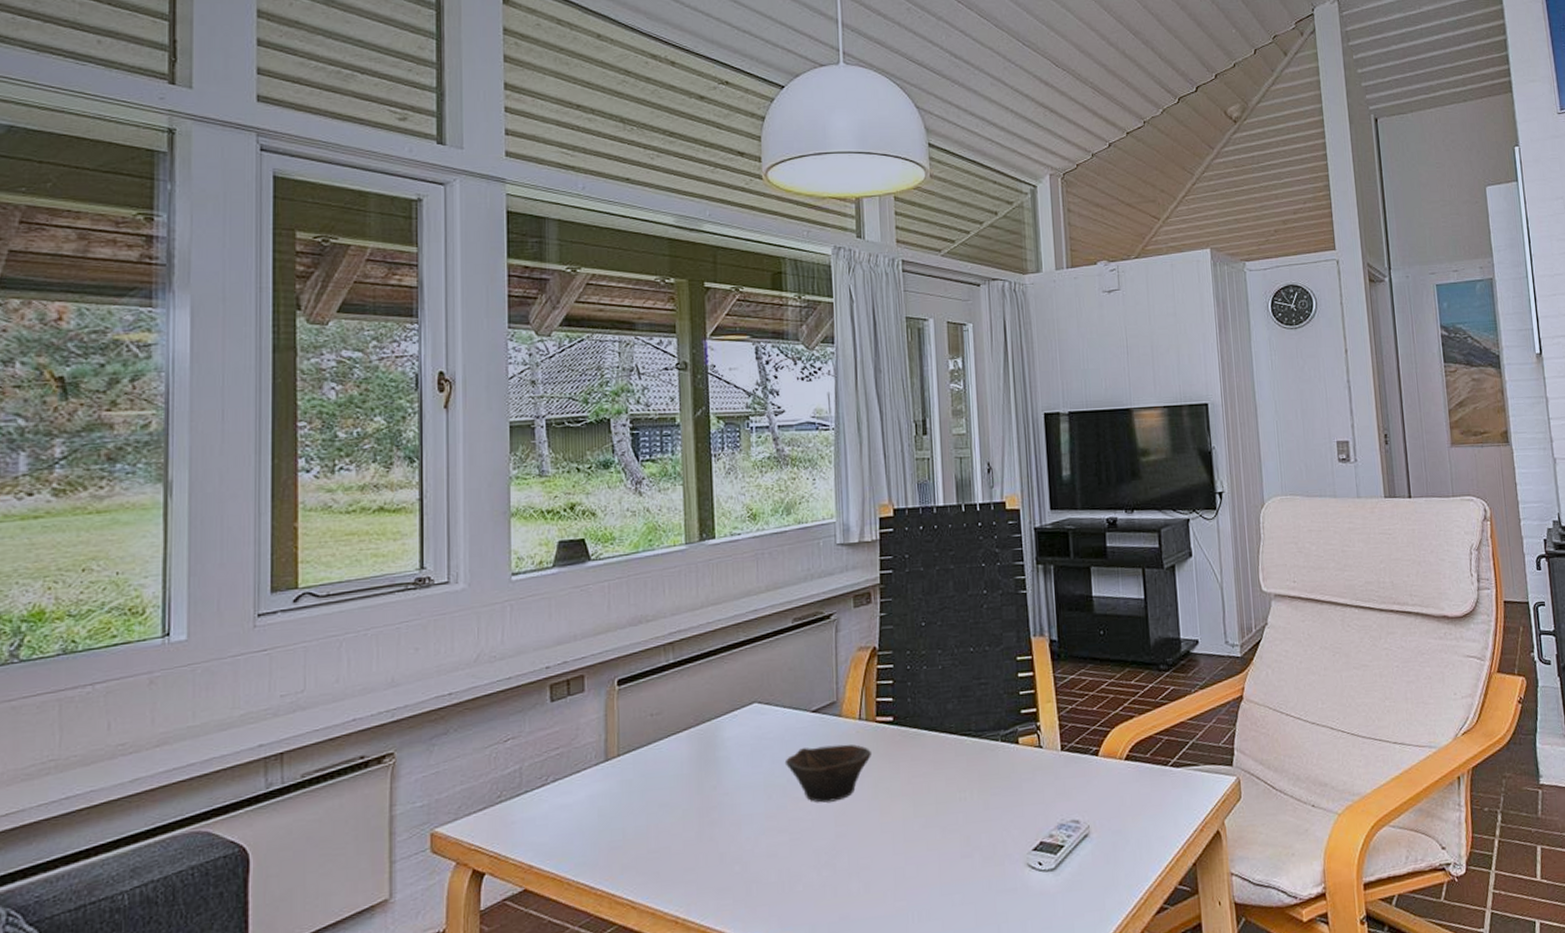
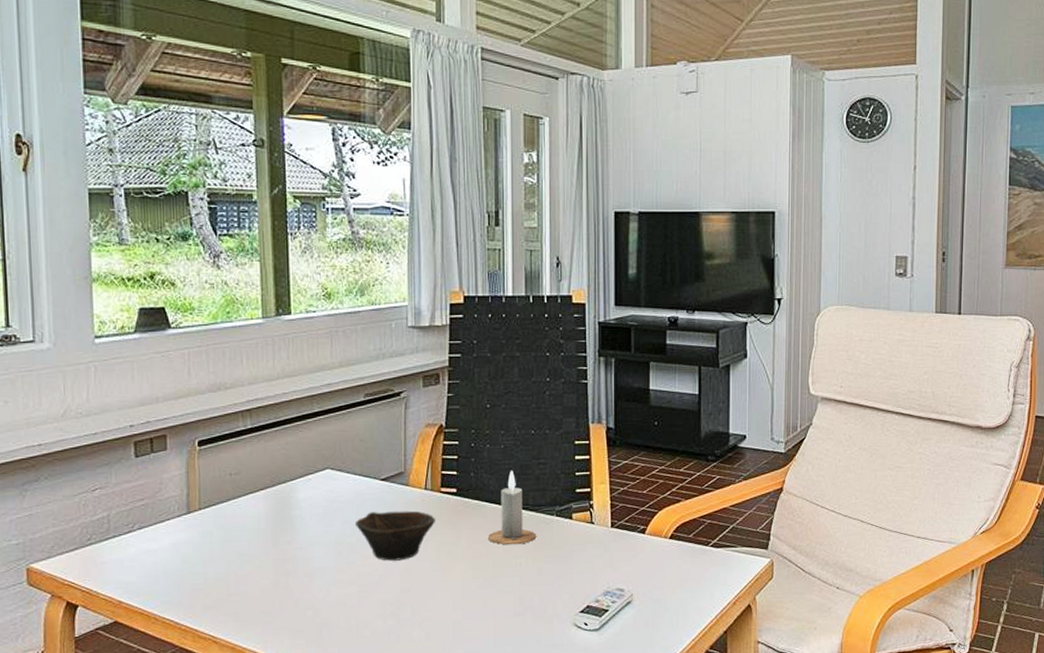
candle: none [928,693,982,778] -> present [487,470,537,545]

